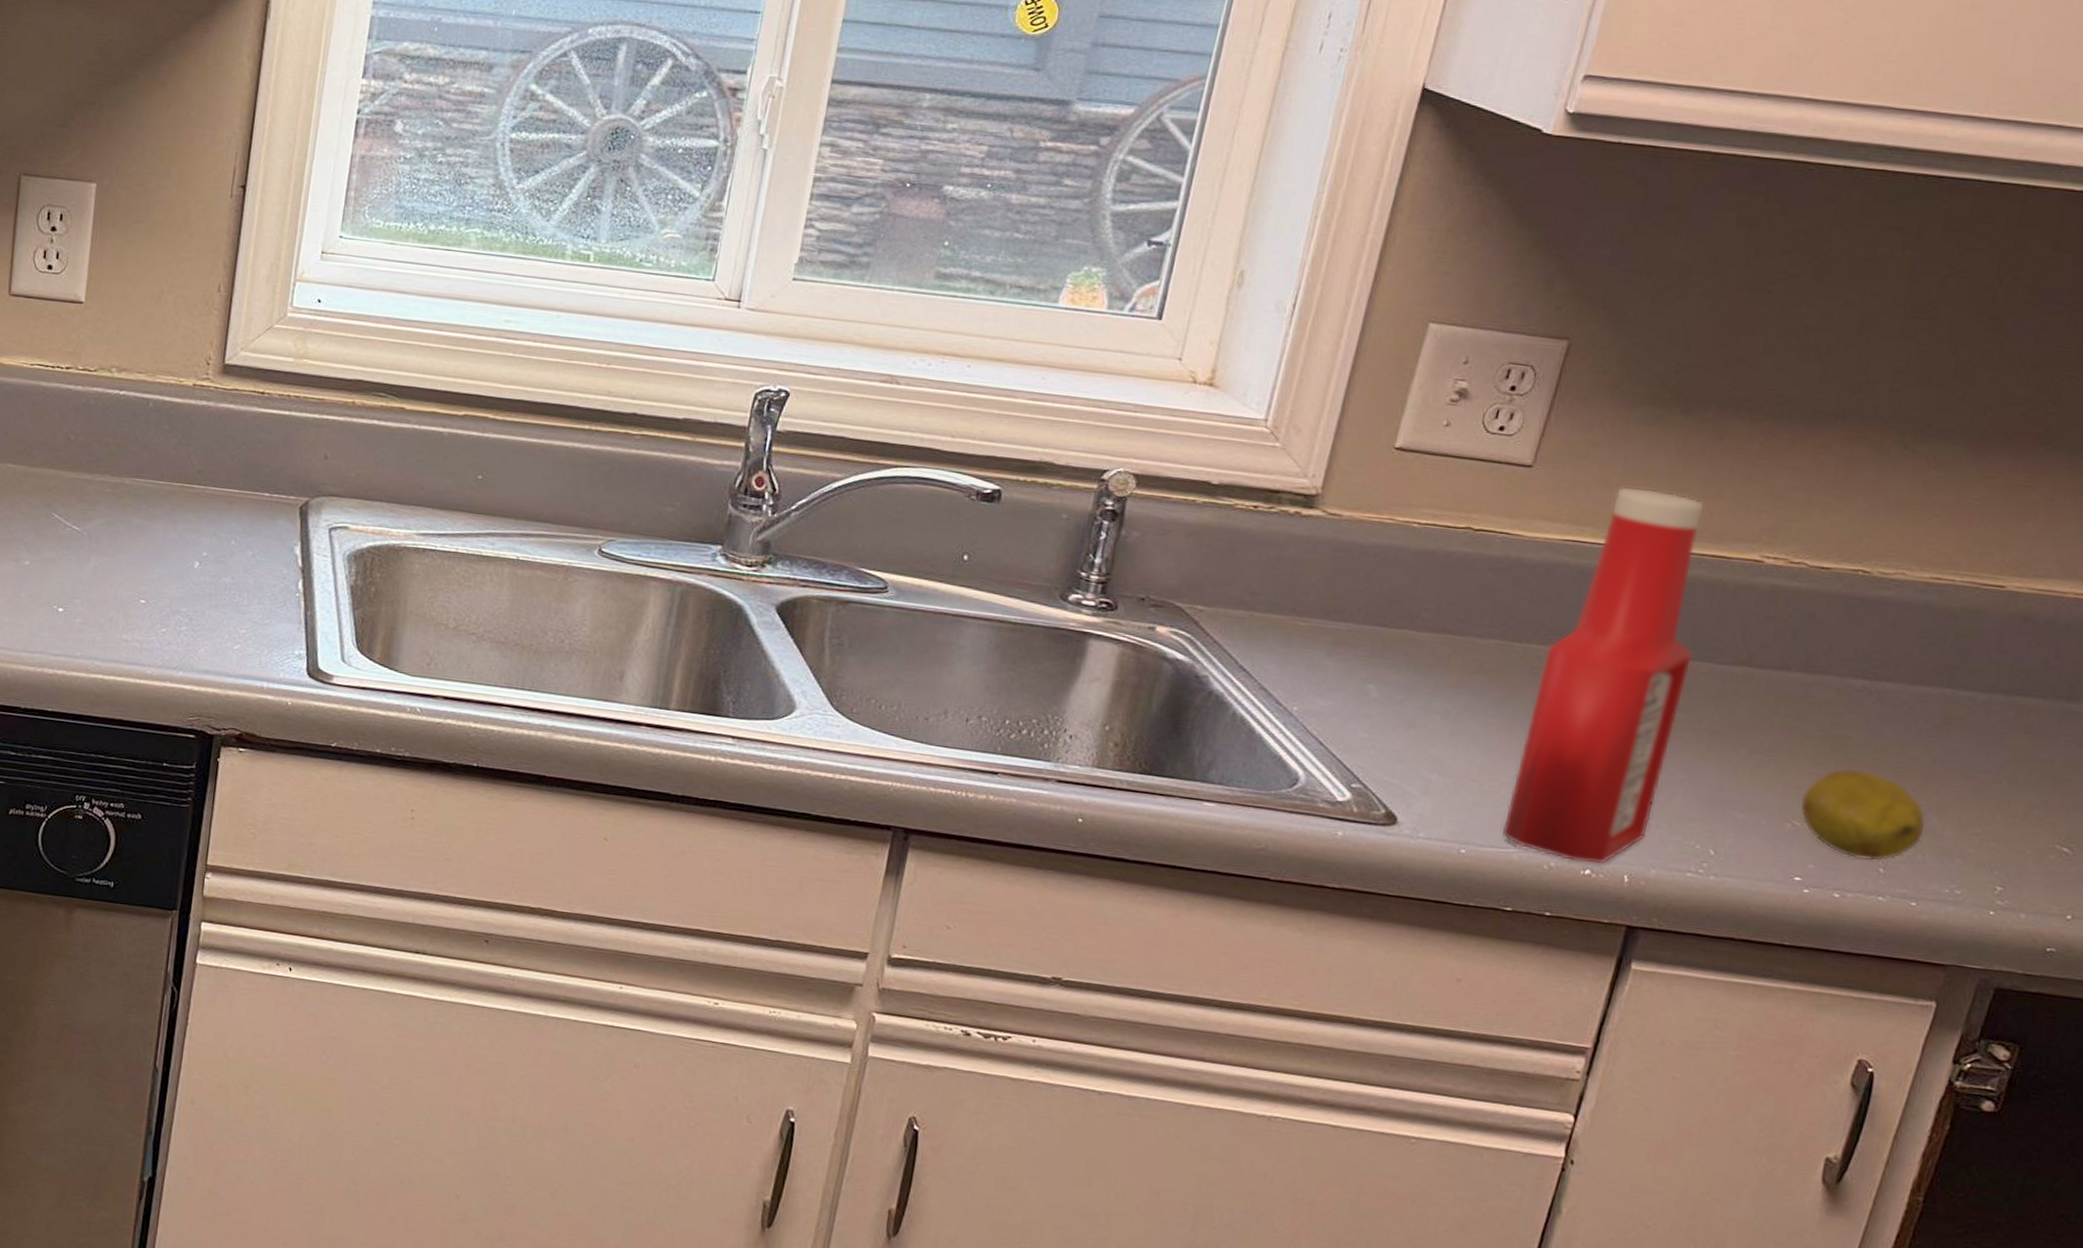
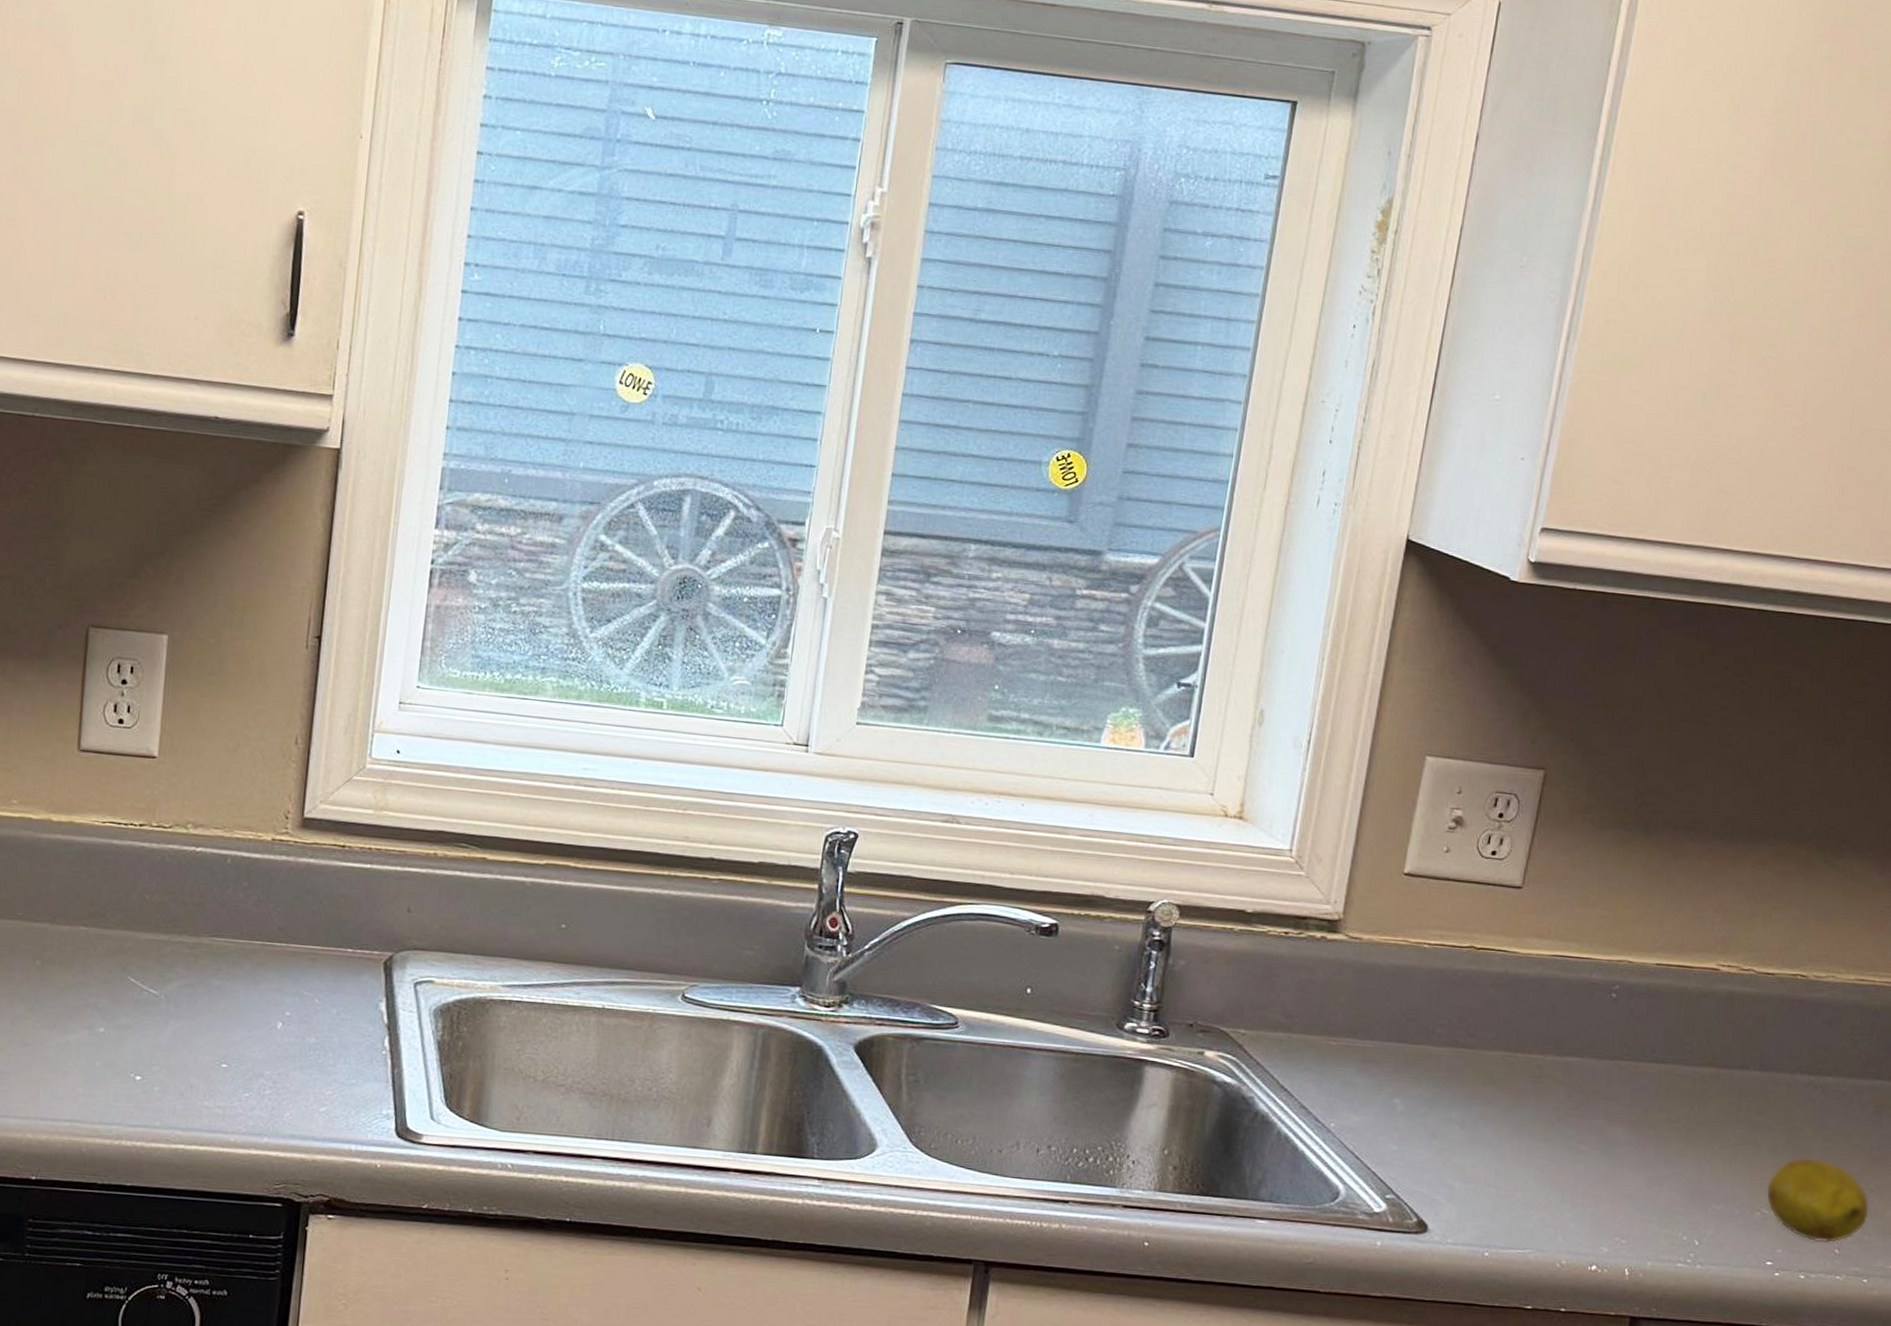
ketchup bottle: present [1502,486,1705,865] -> none [1519,904,1668,1261]

